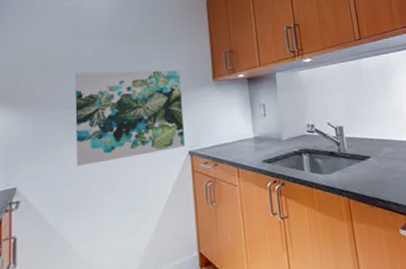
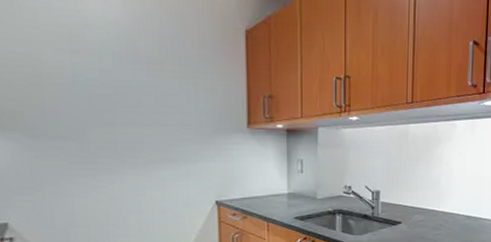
wall art: present [74,70,185,167] -> none [75,96,211,207]

